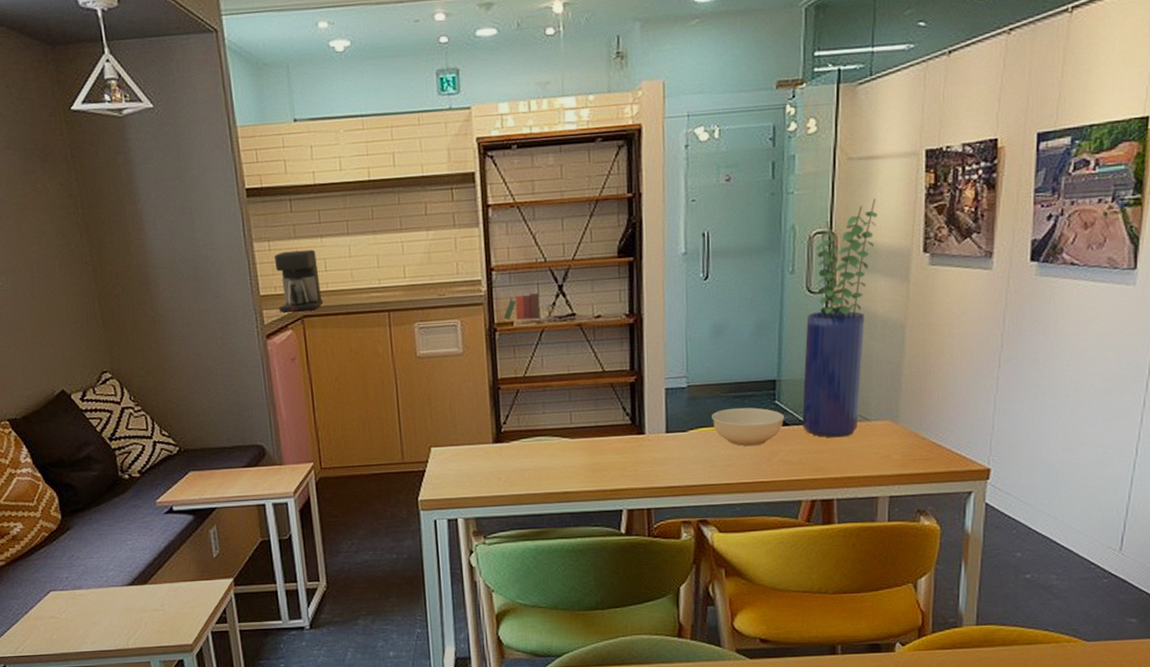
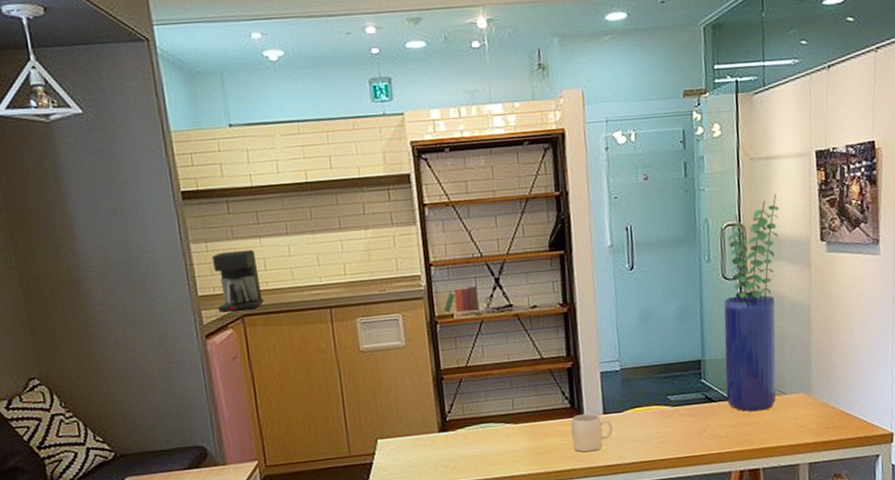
mug: none [631,431,675,472] -> present [571,413,613,452]
bowl: present [712,407,785,447] -> none [644,386,711,423]

